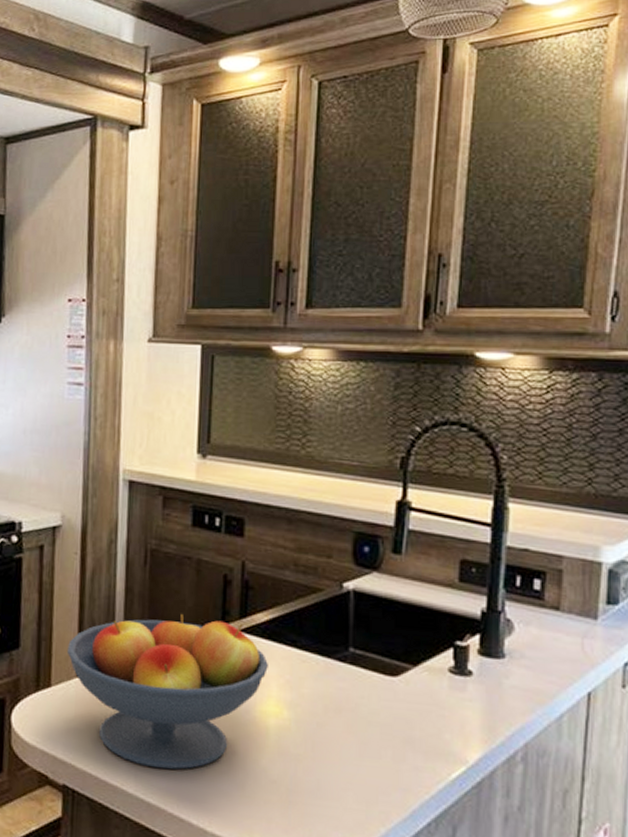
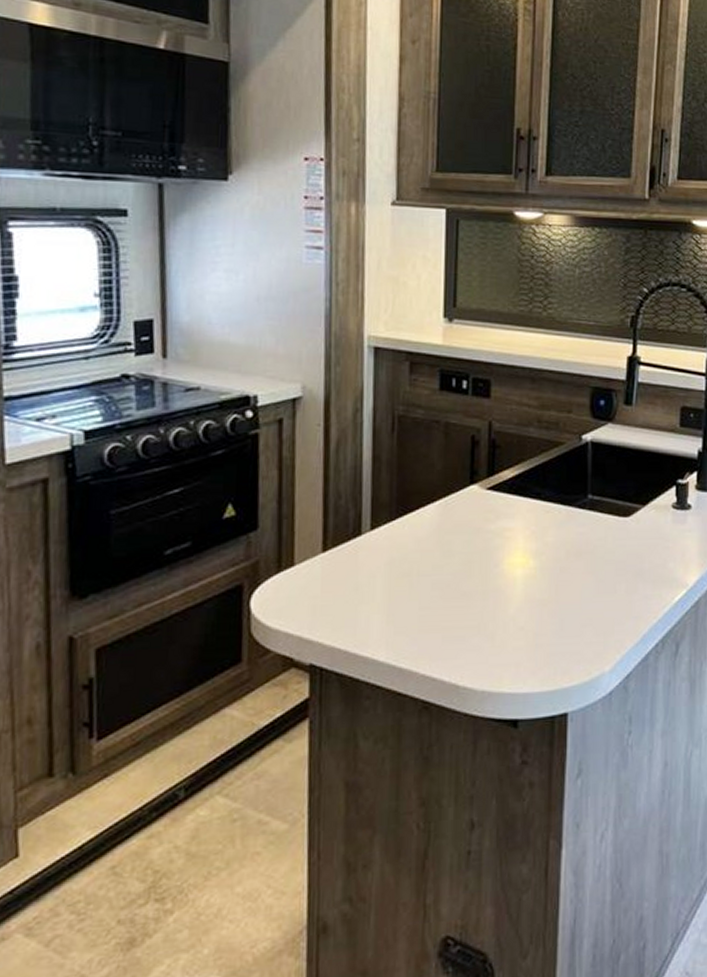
fruit bowl: present [66,614,268,770] -> none [310,478,515,633]

